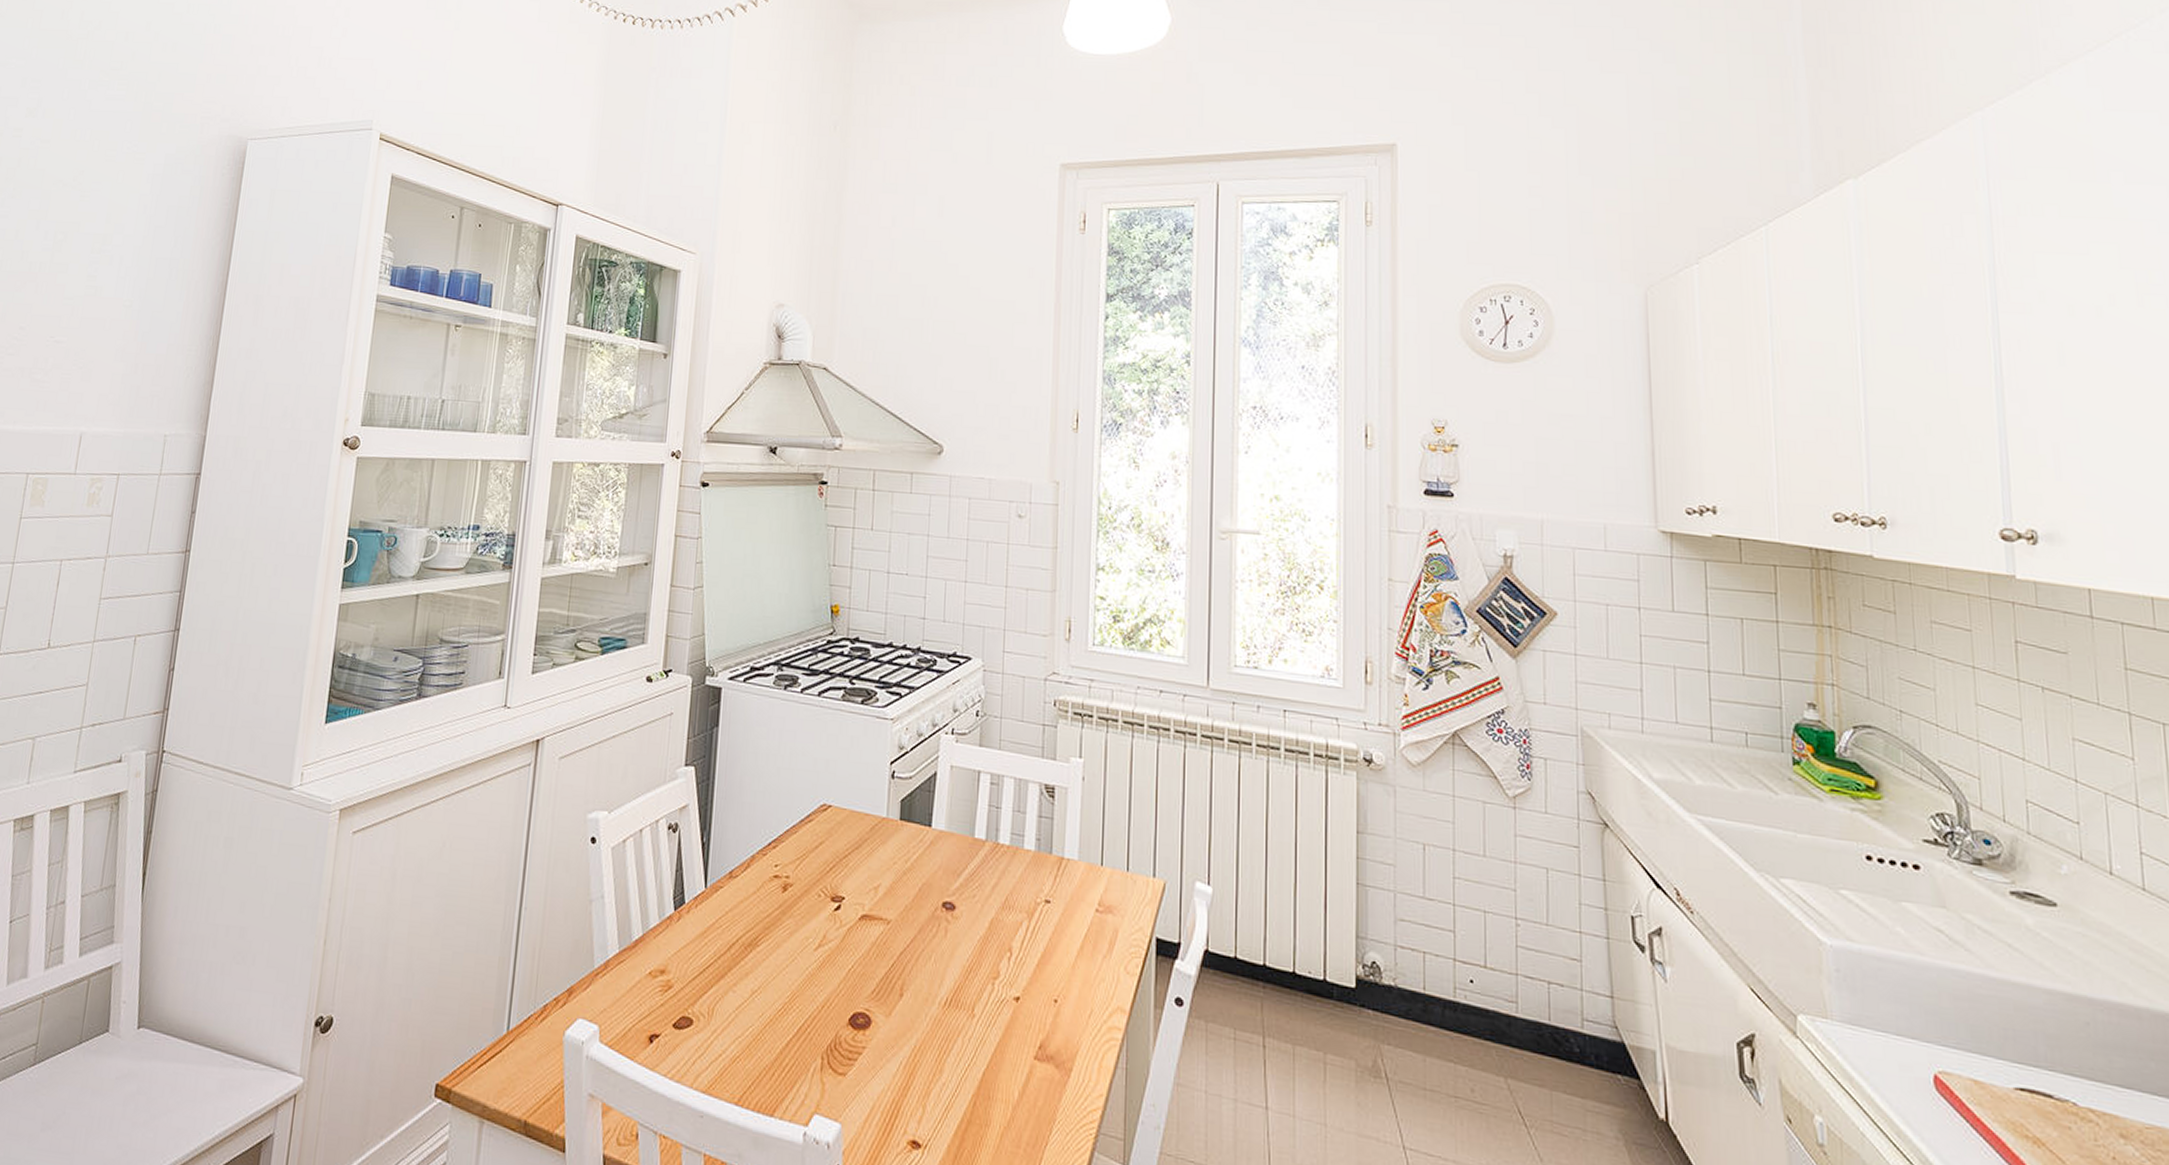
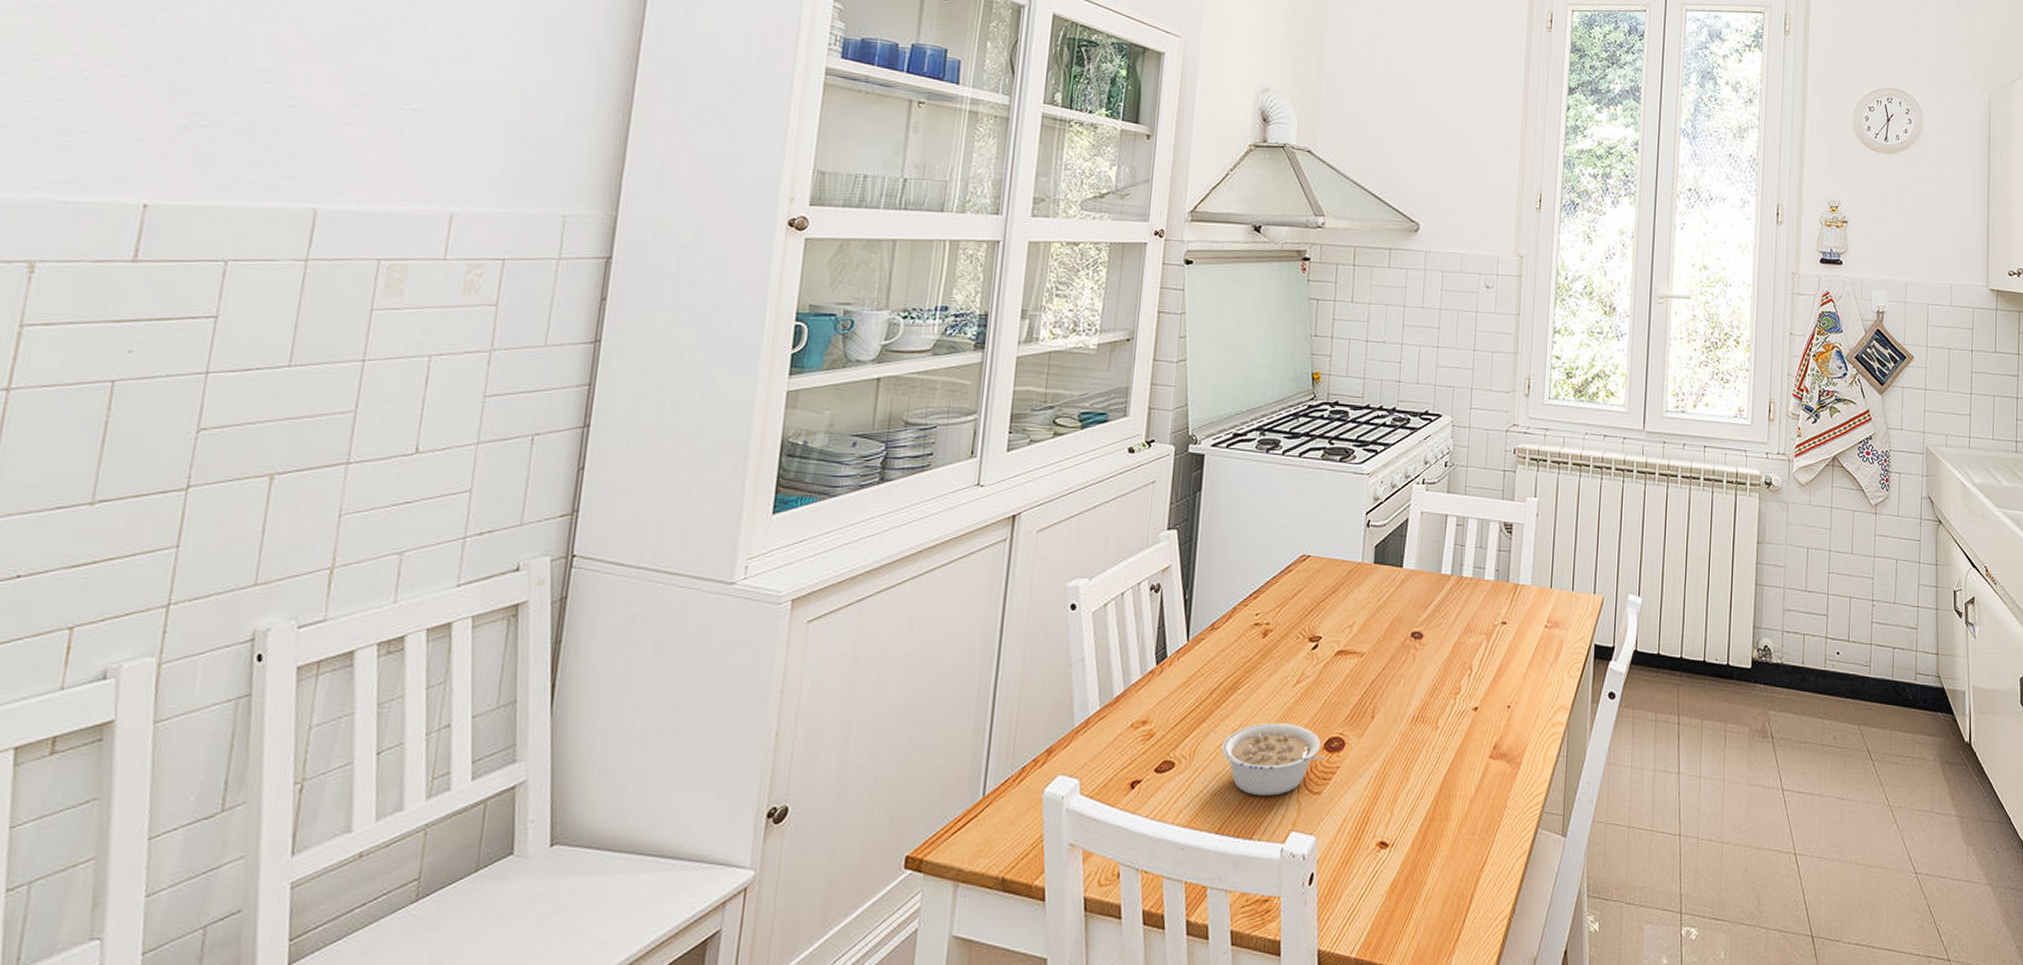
legume: none [740,987,850,1071] -> present [1221,723,1325,796]

